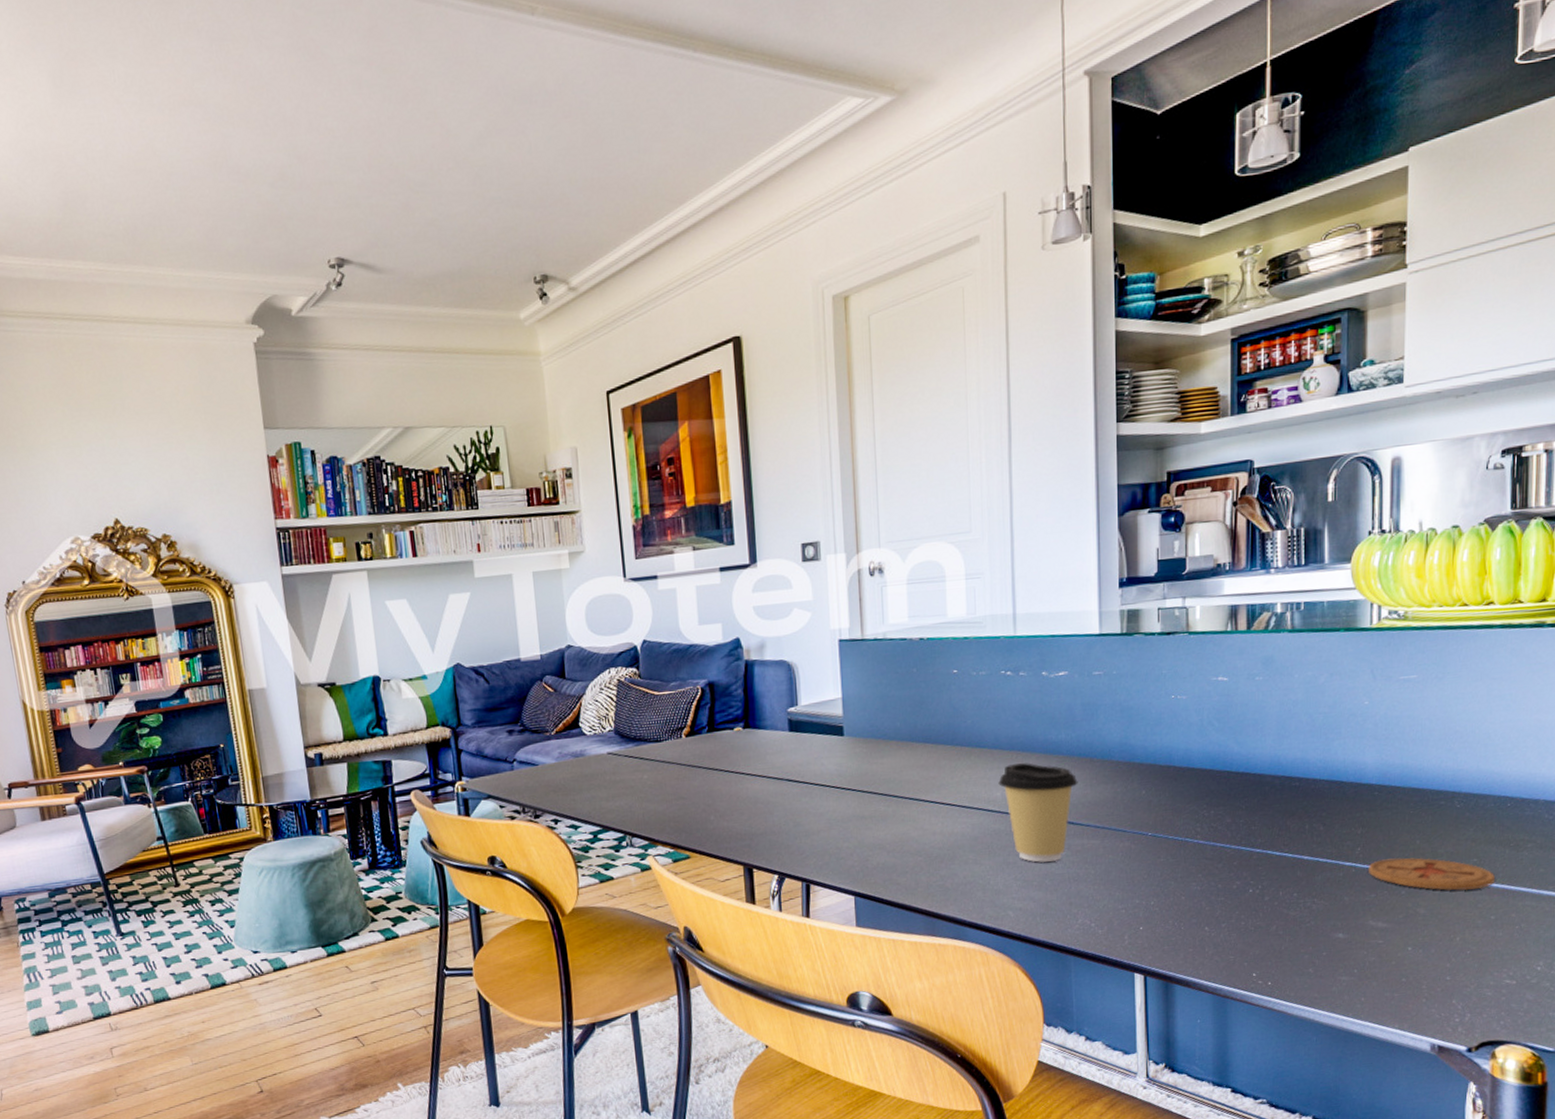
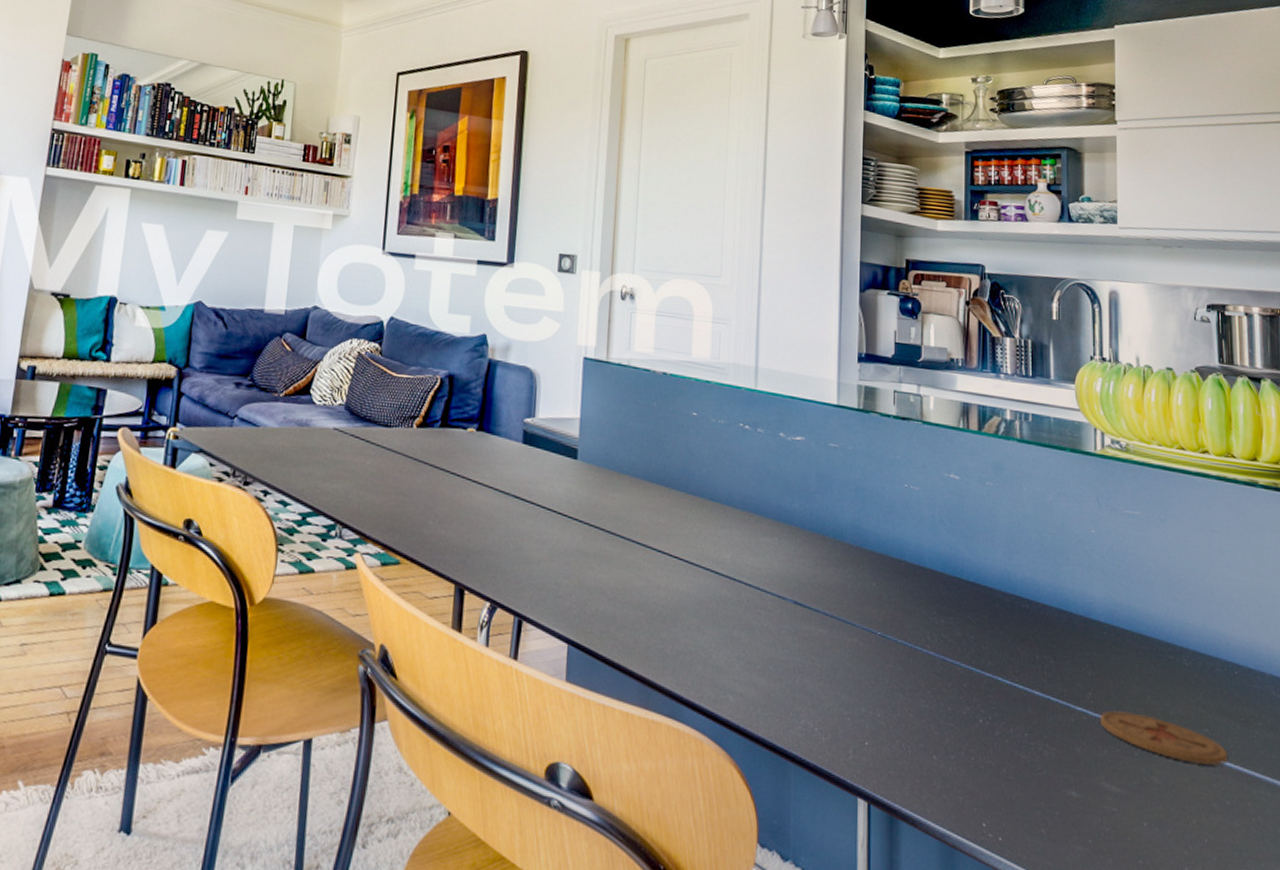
coffee cup: present [998,763,1078,863] -> none [728,525,809,645]

